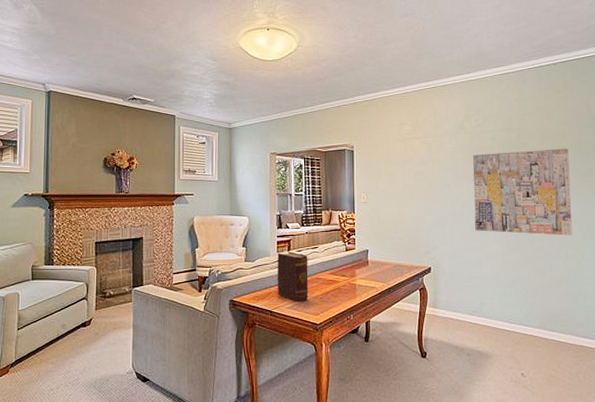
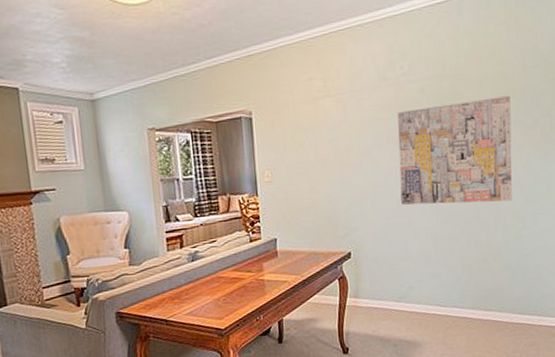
diary: present [277,252,309,301] -> none [168,249,209,307]

